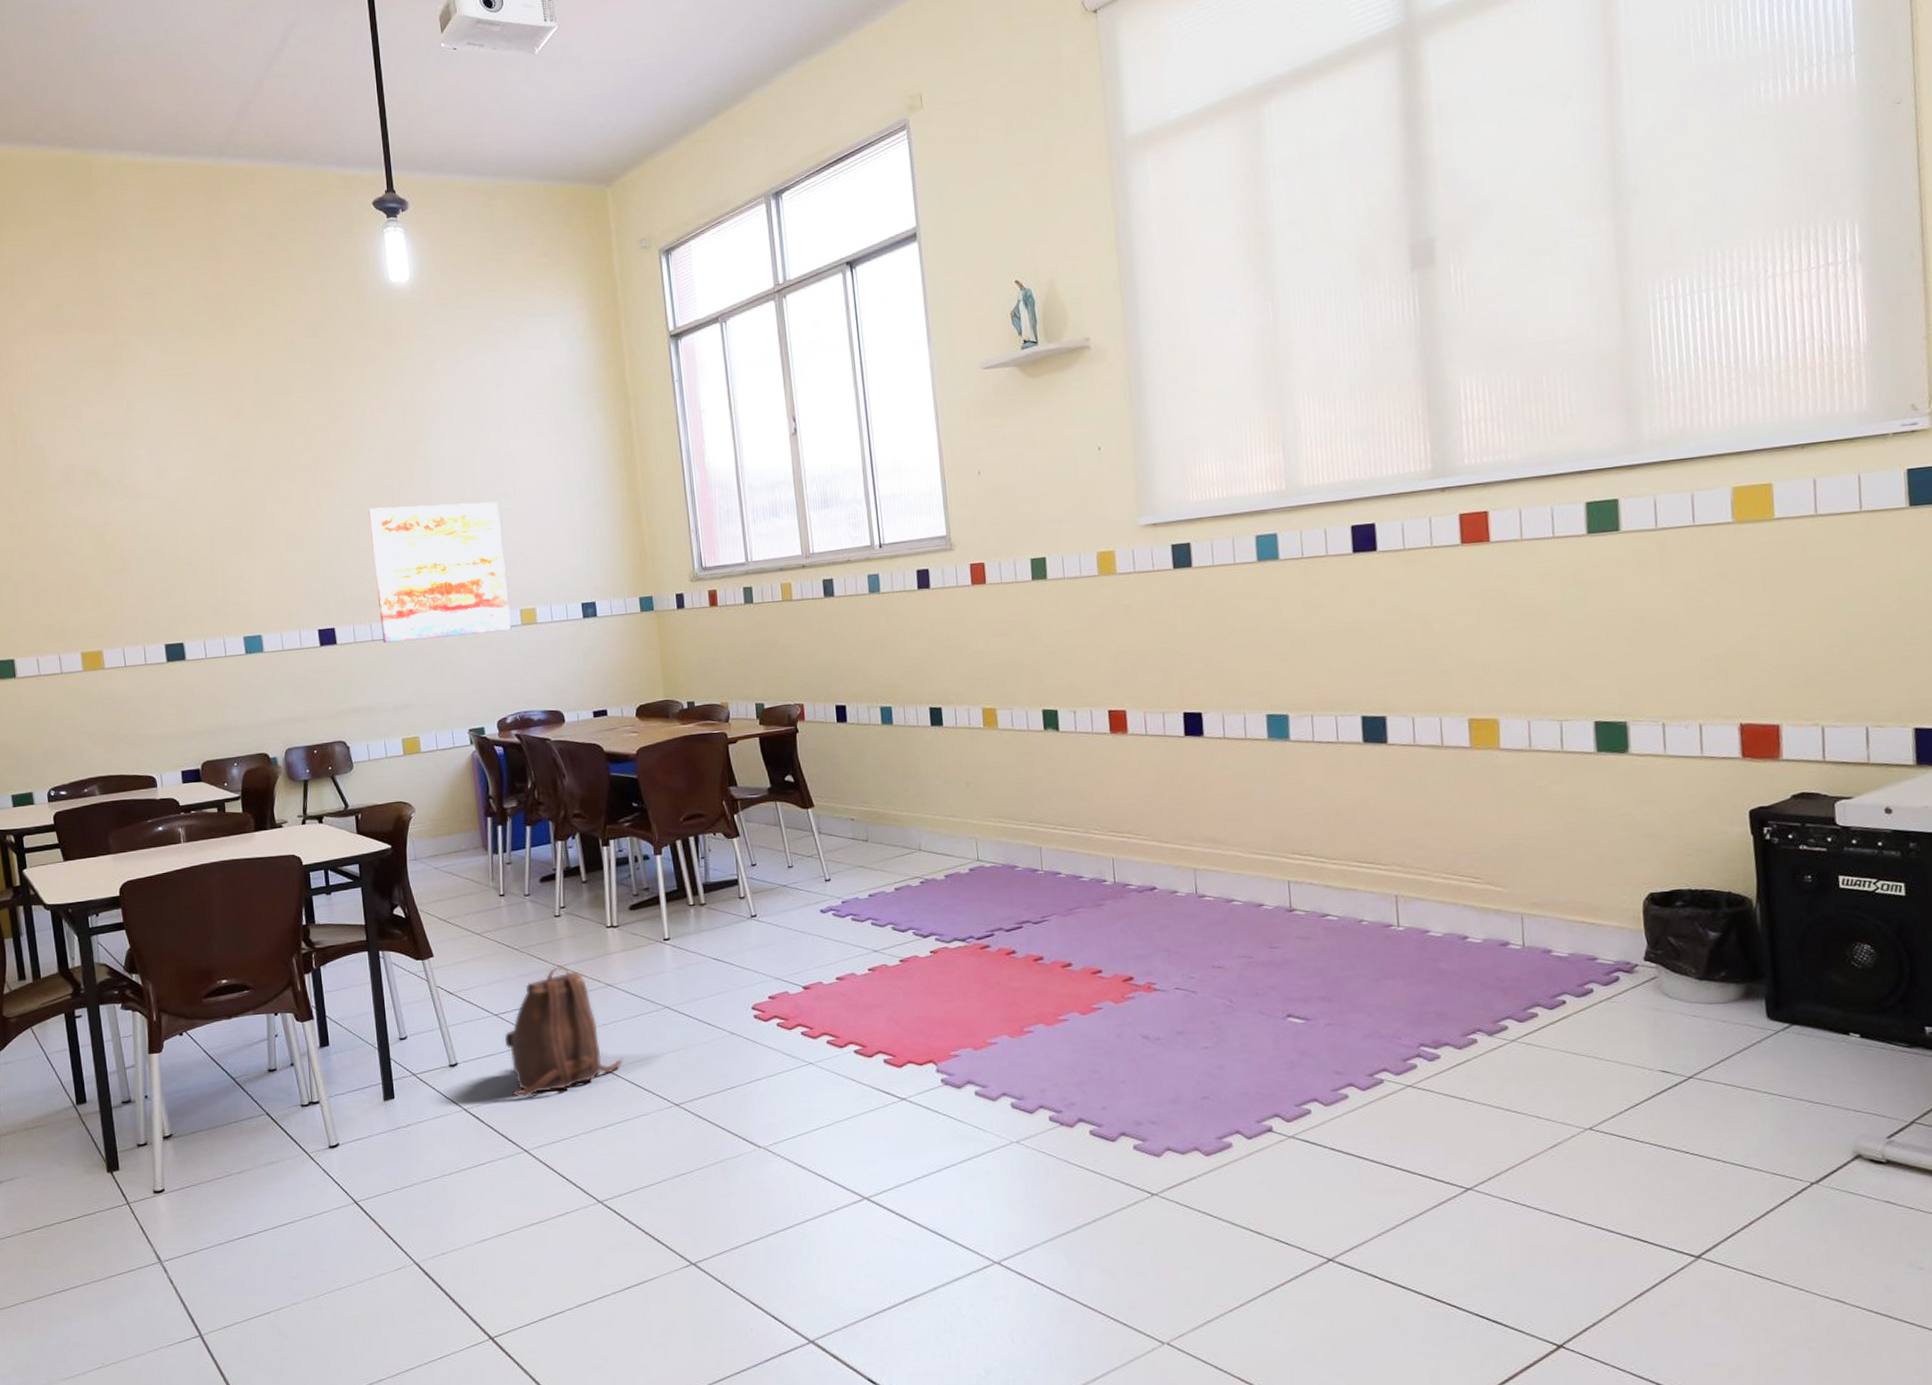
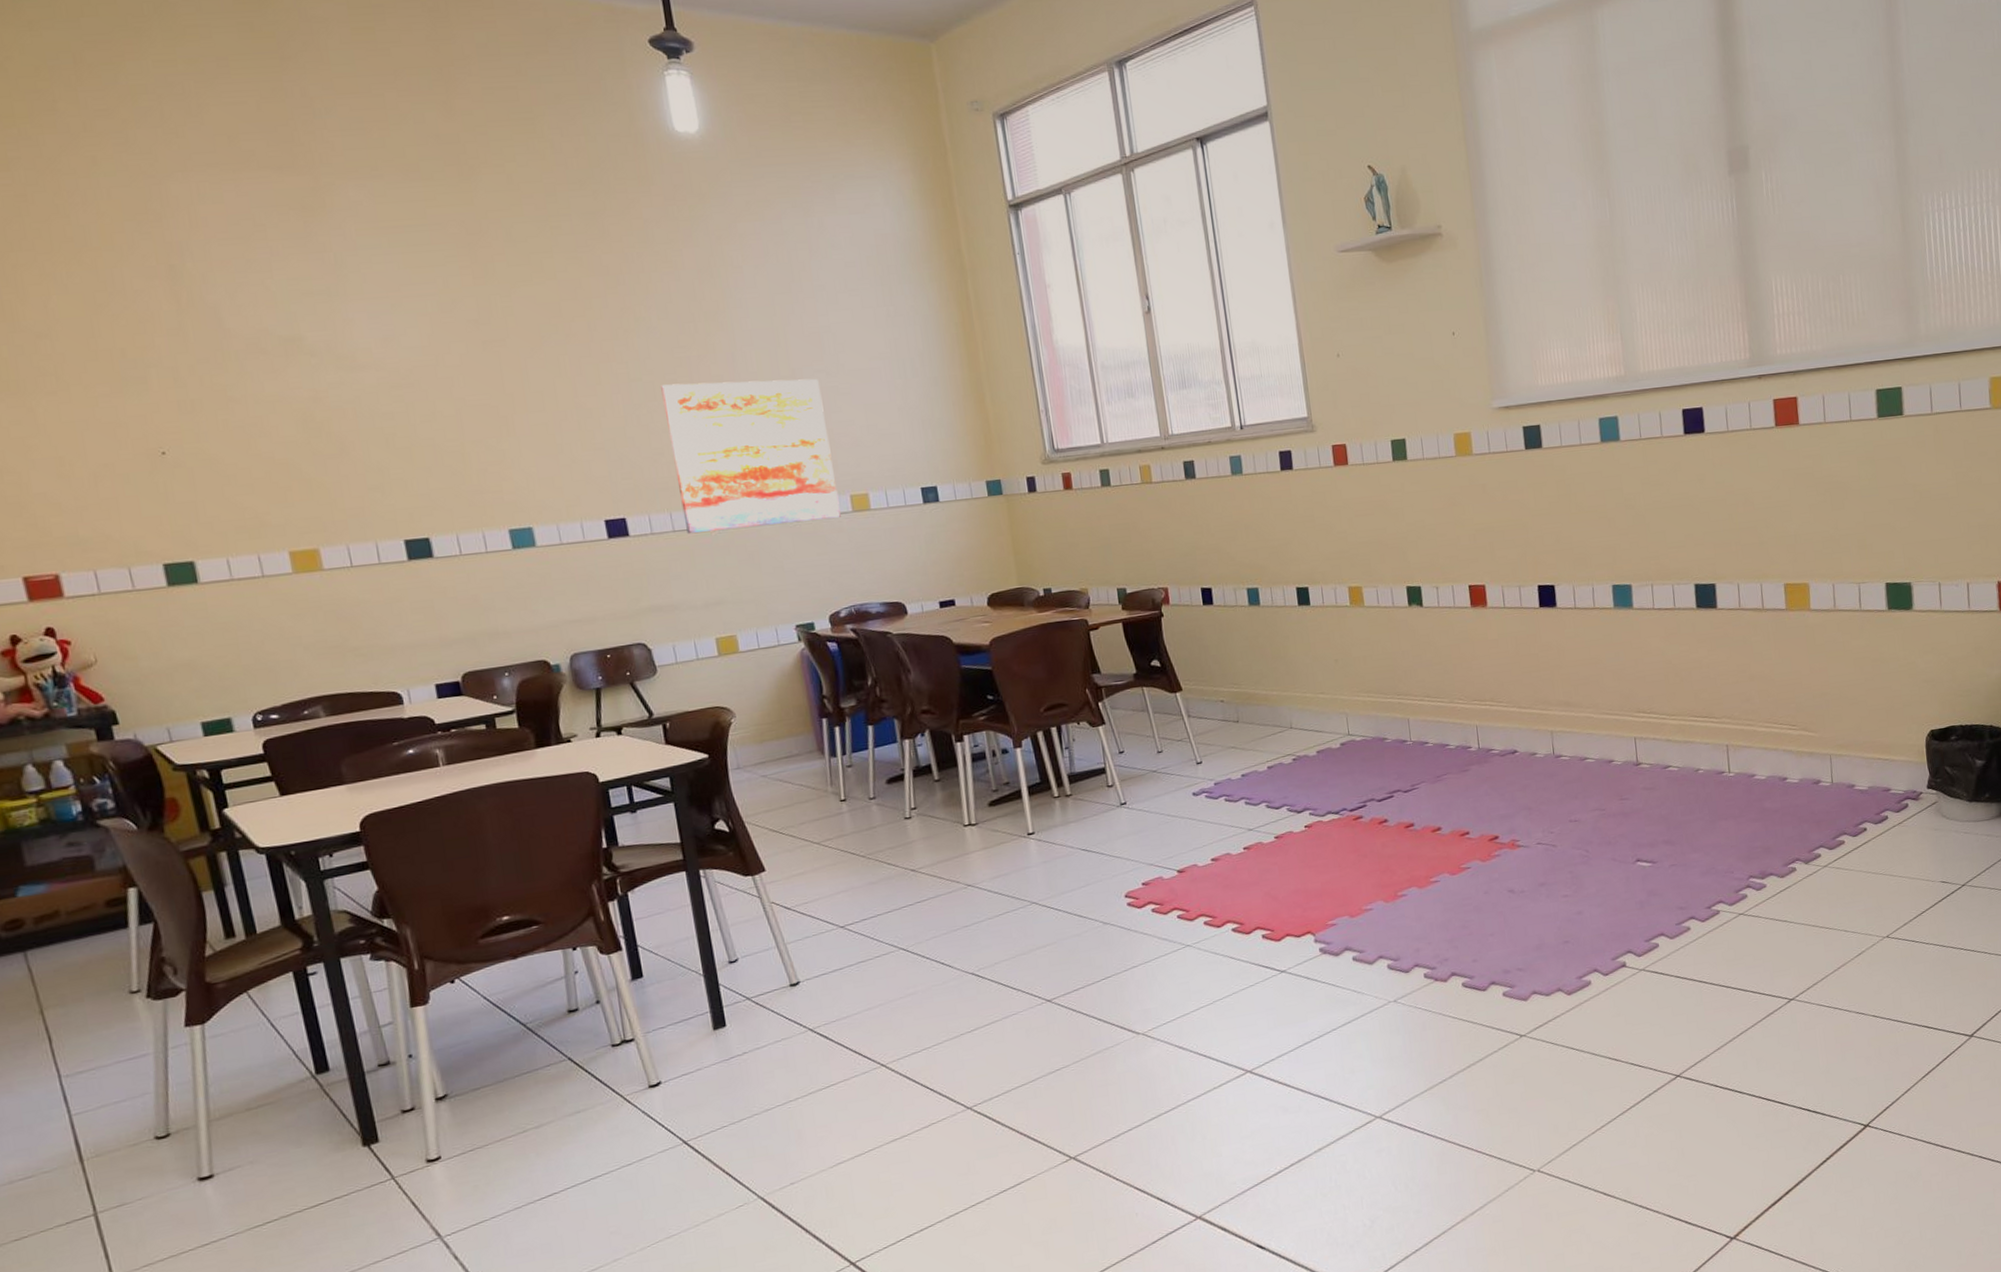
backpack: present [504,966,624,1098] -> none [852,869,989,1011]

